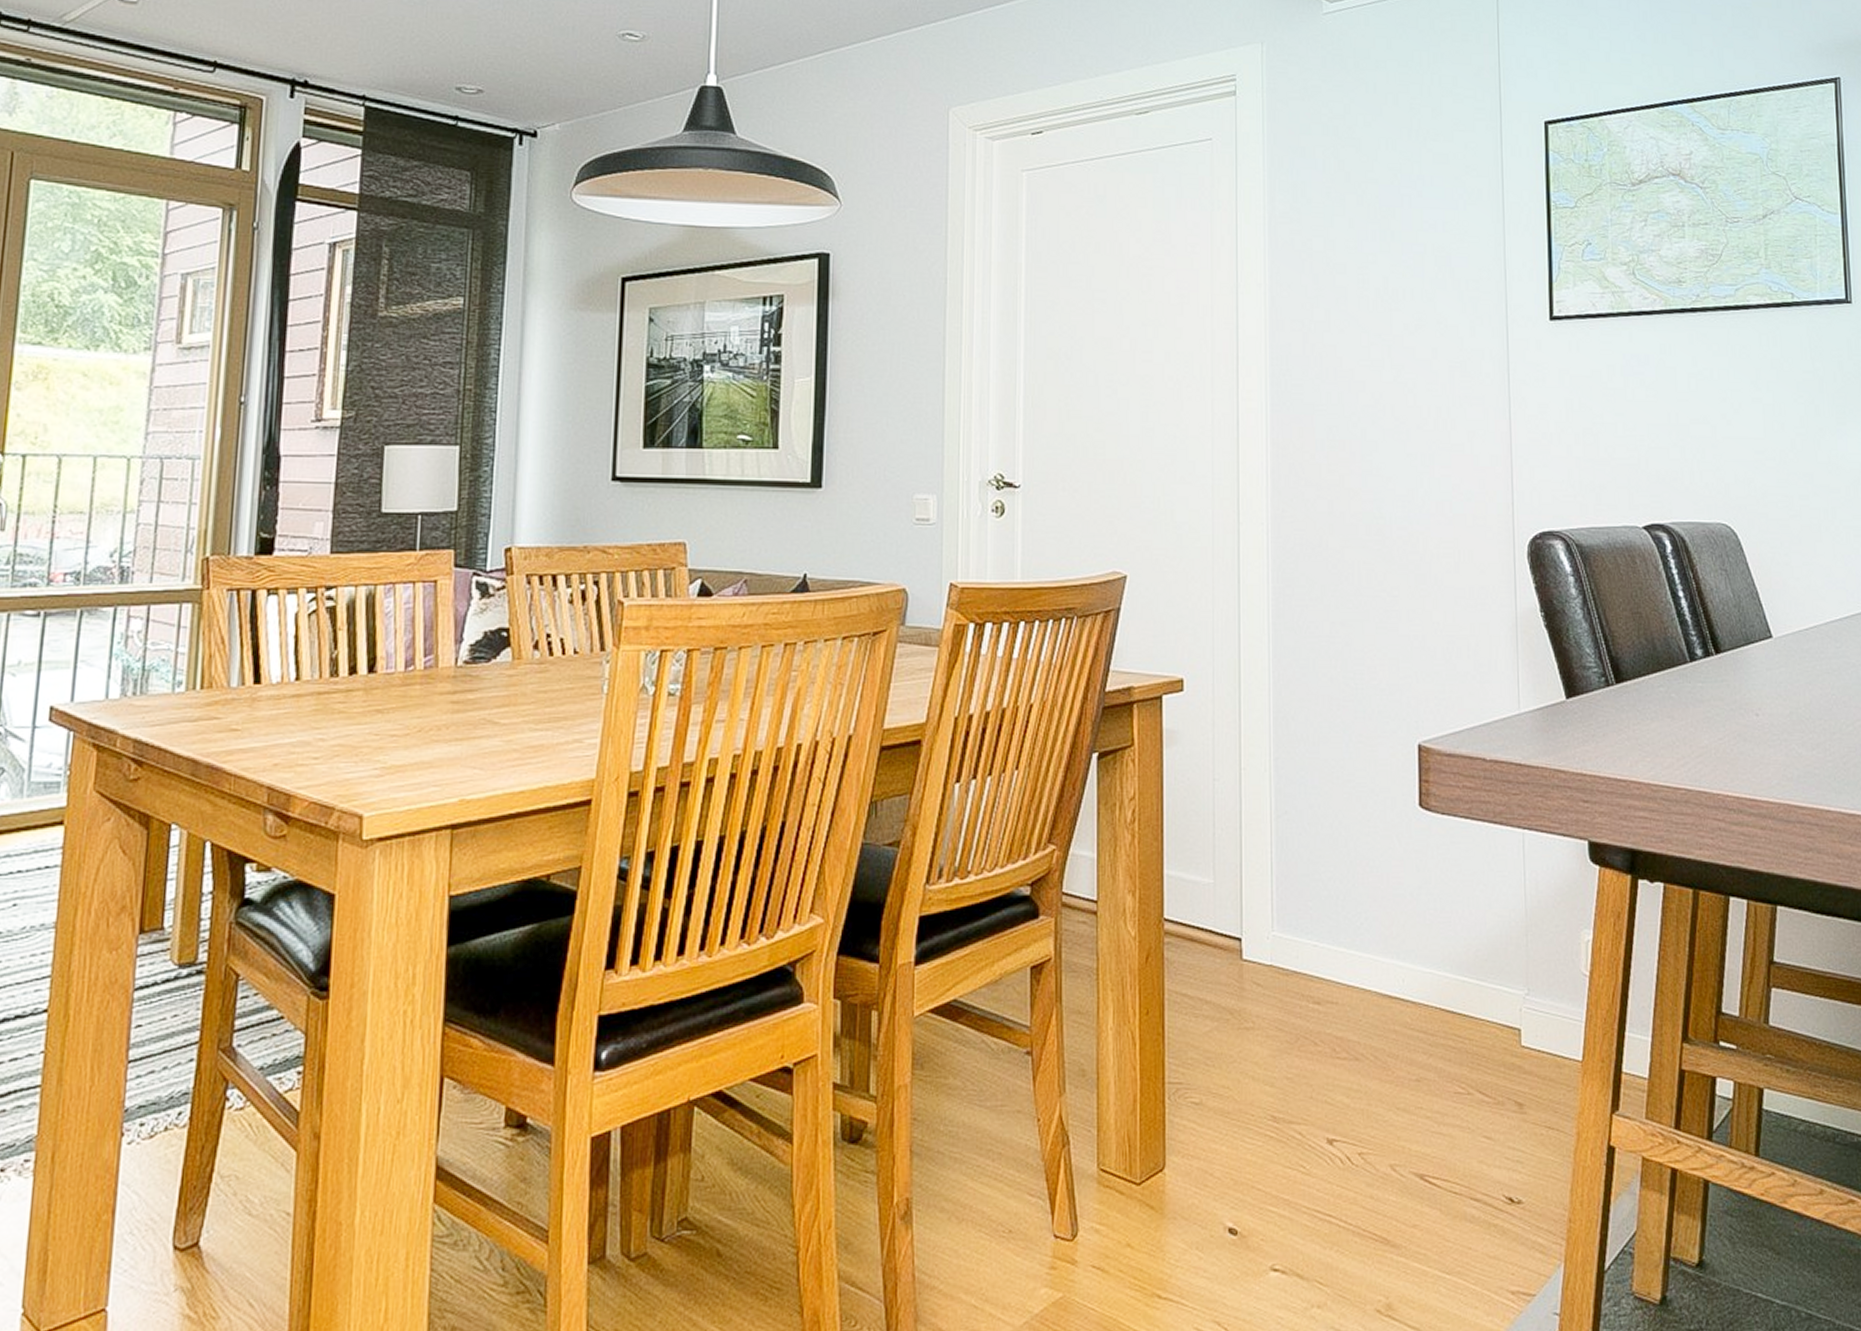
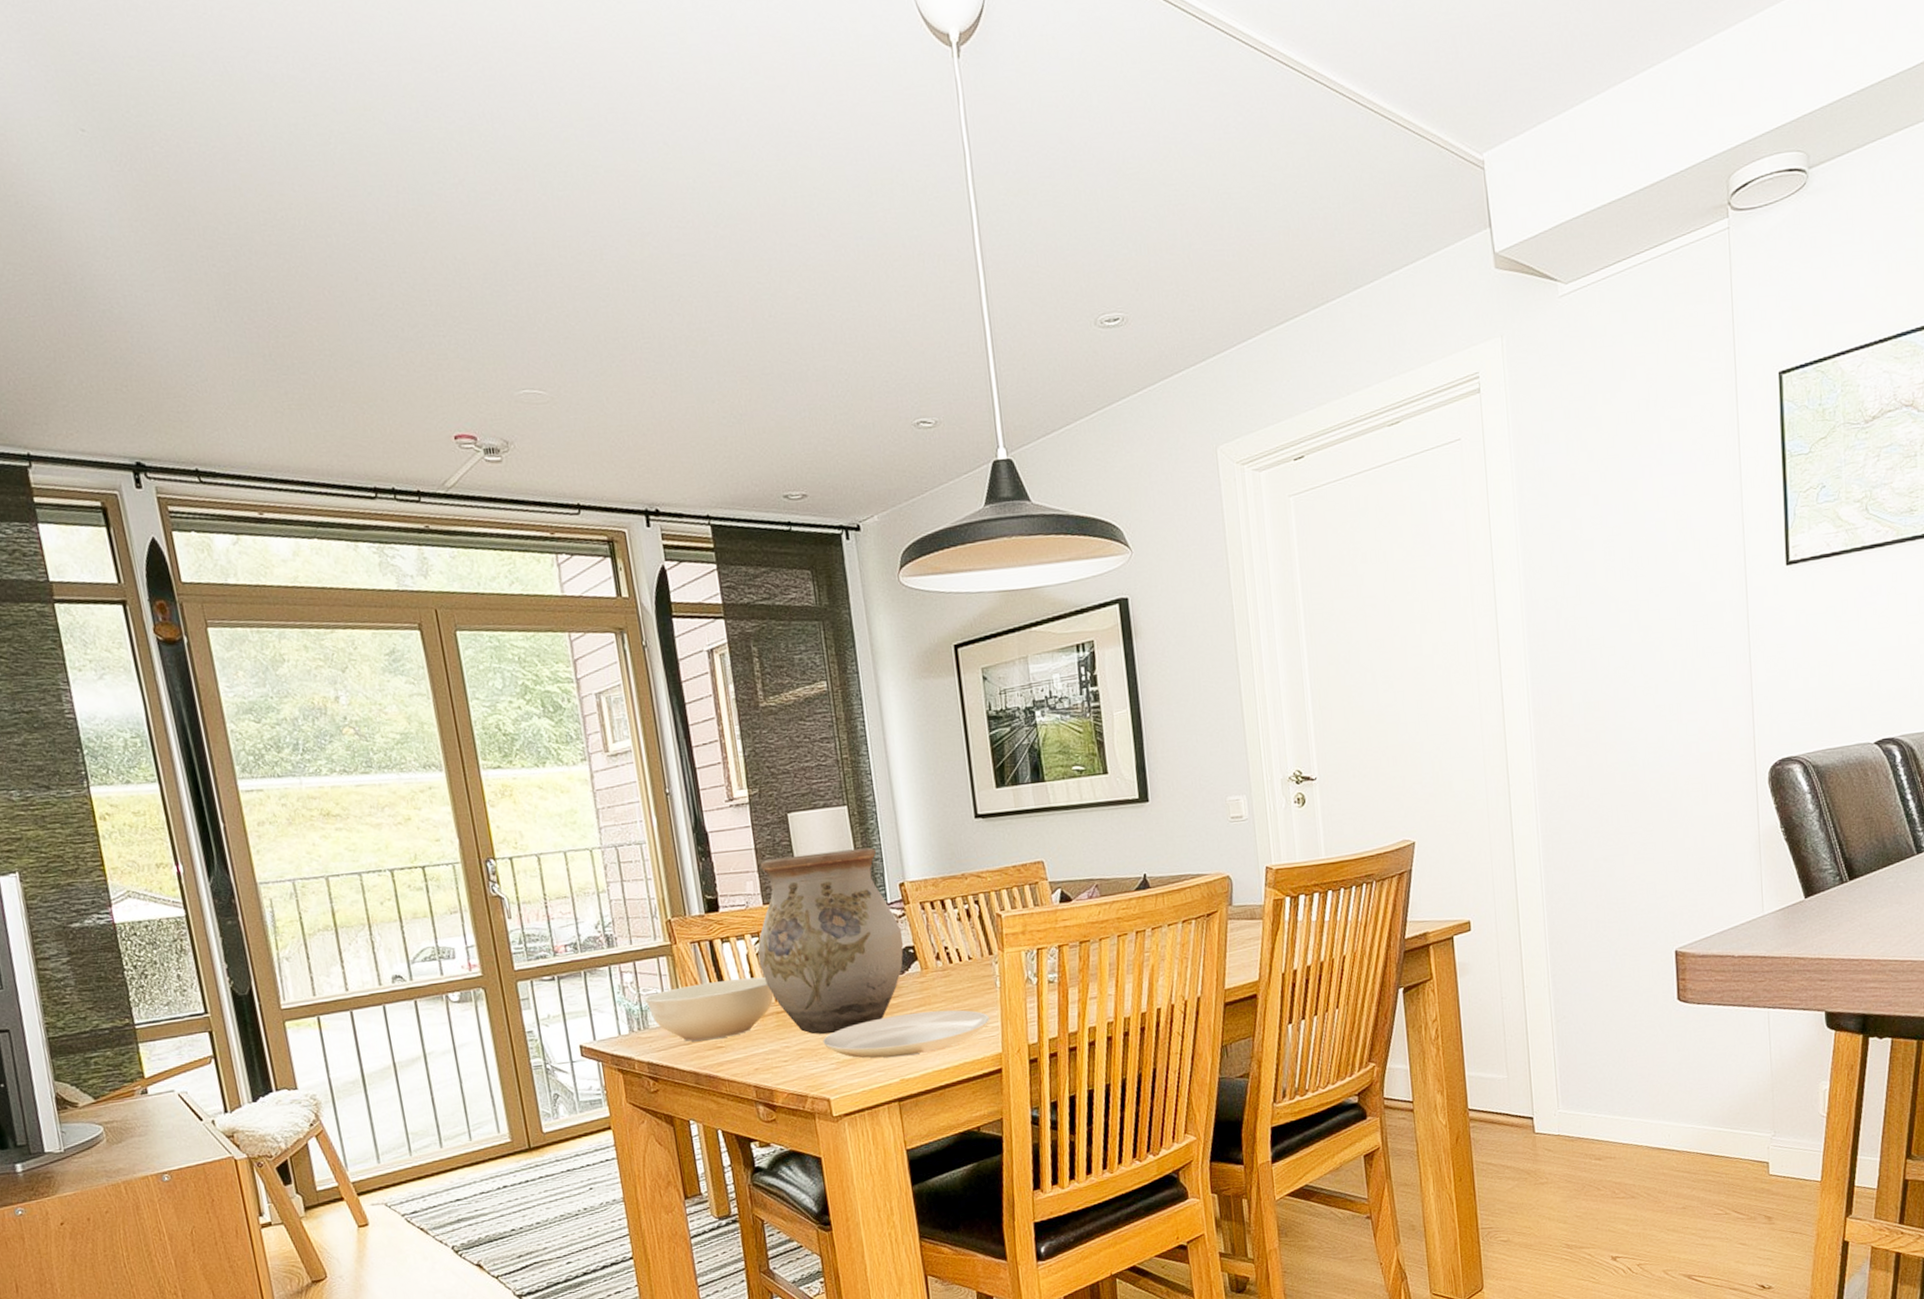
bowl: none [151,644,319,719] -> present [645,977,774,1042]
vase: none [309,497,498,729] -> present [757,847,904,1035]
plate: none [369,713,588,768] -> present [823,1010,990,1058]

